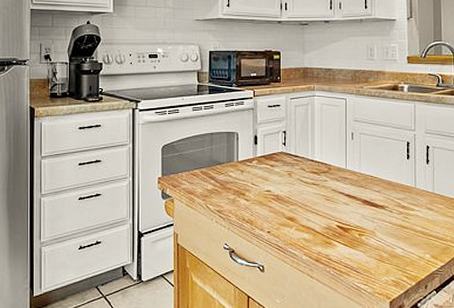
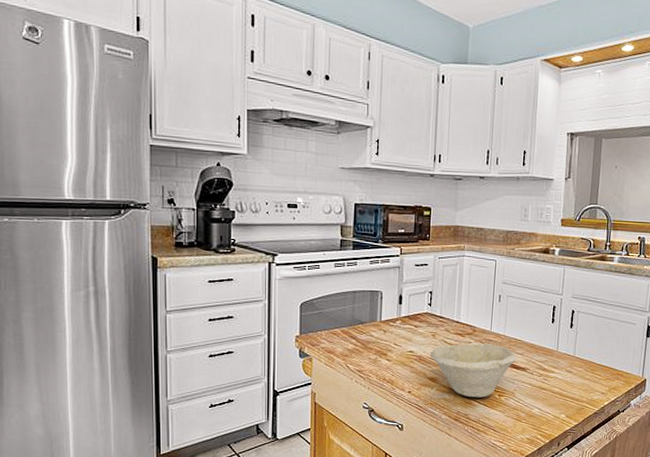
bowl: none [287,182,374,237] -> present [430,344,517,398]

